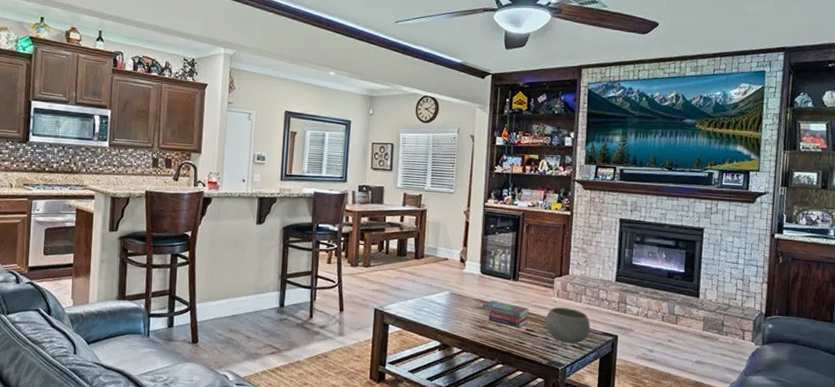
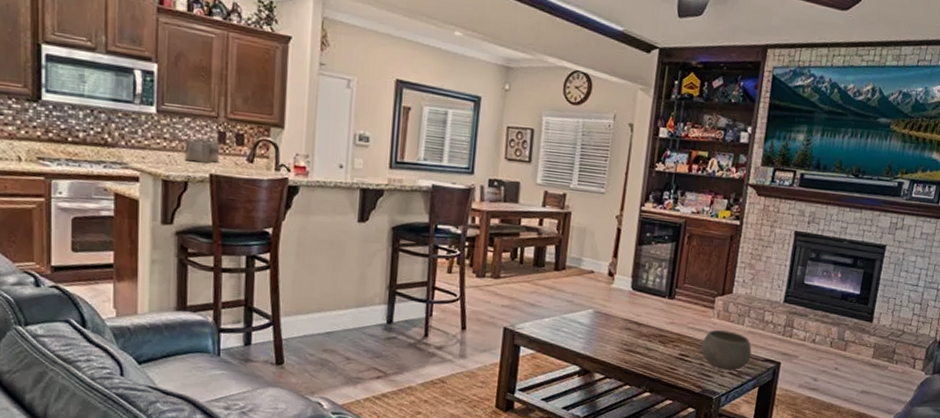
toaster: none [128,163,153,184] -> present [185,137,219,165]
books: present [481,300,529,328] -> none [630,321,685,352]

